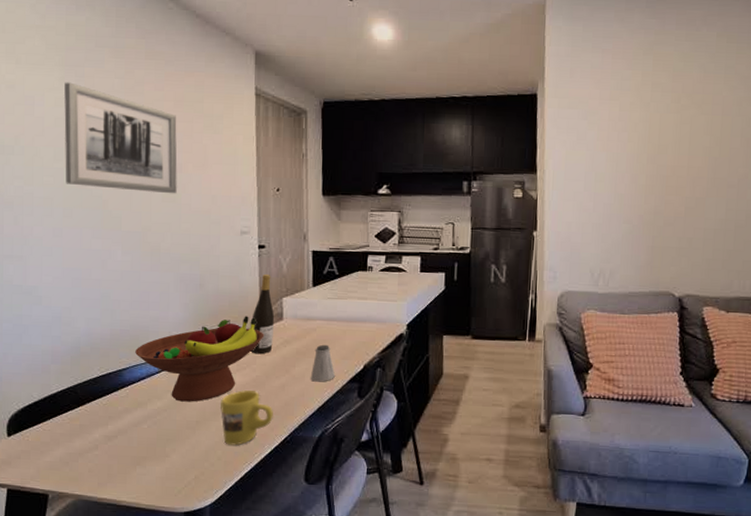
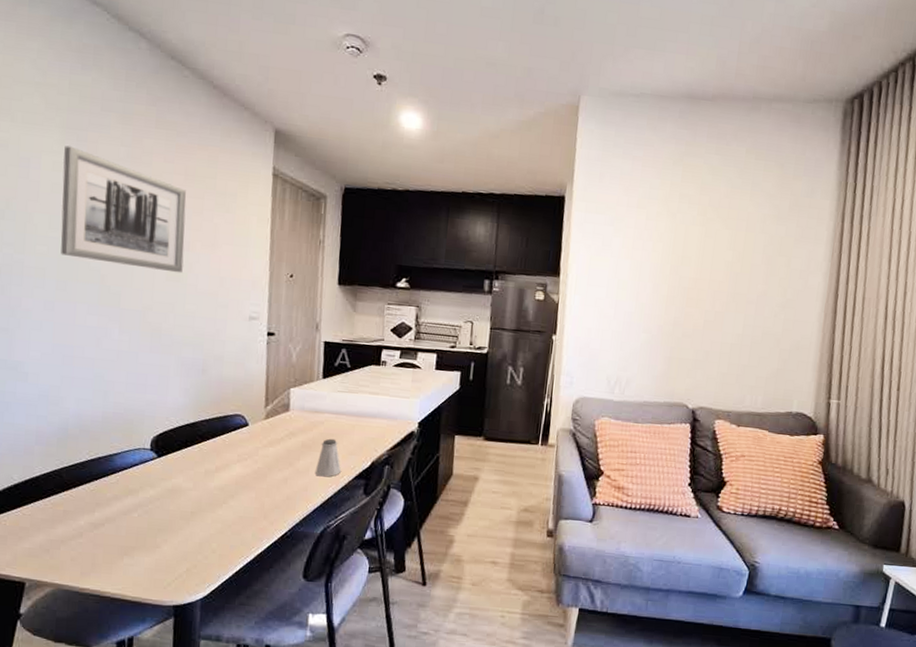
fruit bowl: present [135,316,265,402] -> none [128,405,269,492]
mug: present [221,390,273,446] -> none [218,482,274,539]
wine bottle: present [250,273,275,355] -> none [253,362,281,446]

